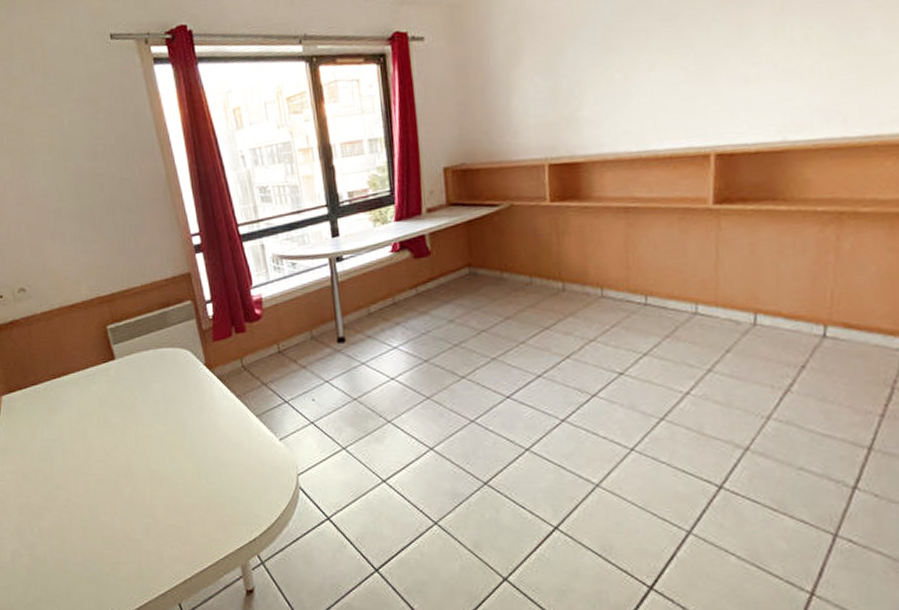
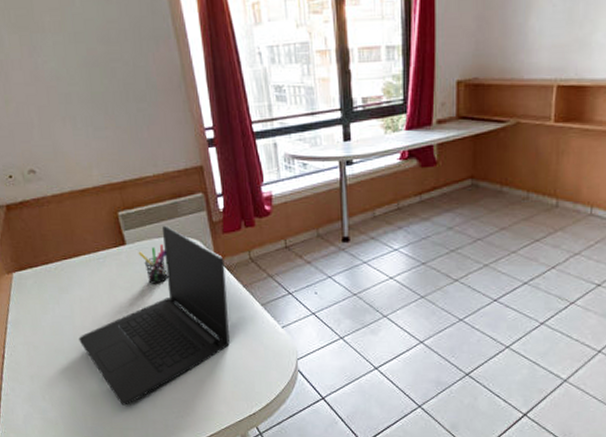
laptop: none [68,336,225,536] -> present [78,225,230,406]
pen holder: none [127,357,159,400] -> present [138,244,168,284]

